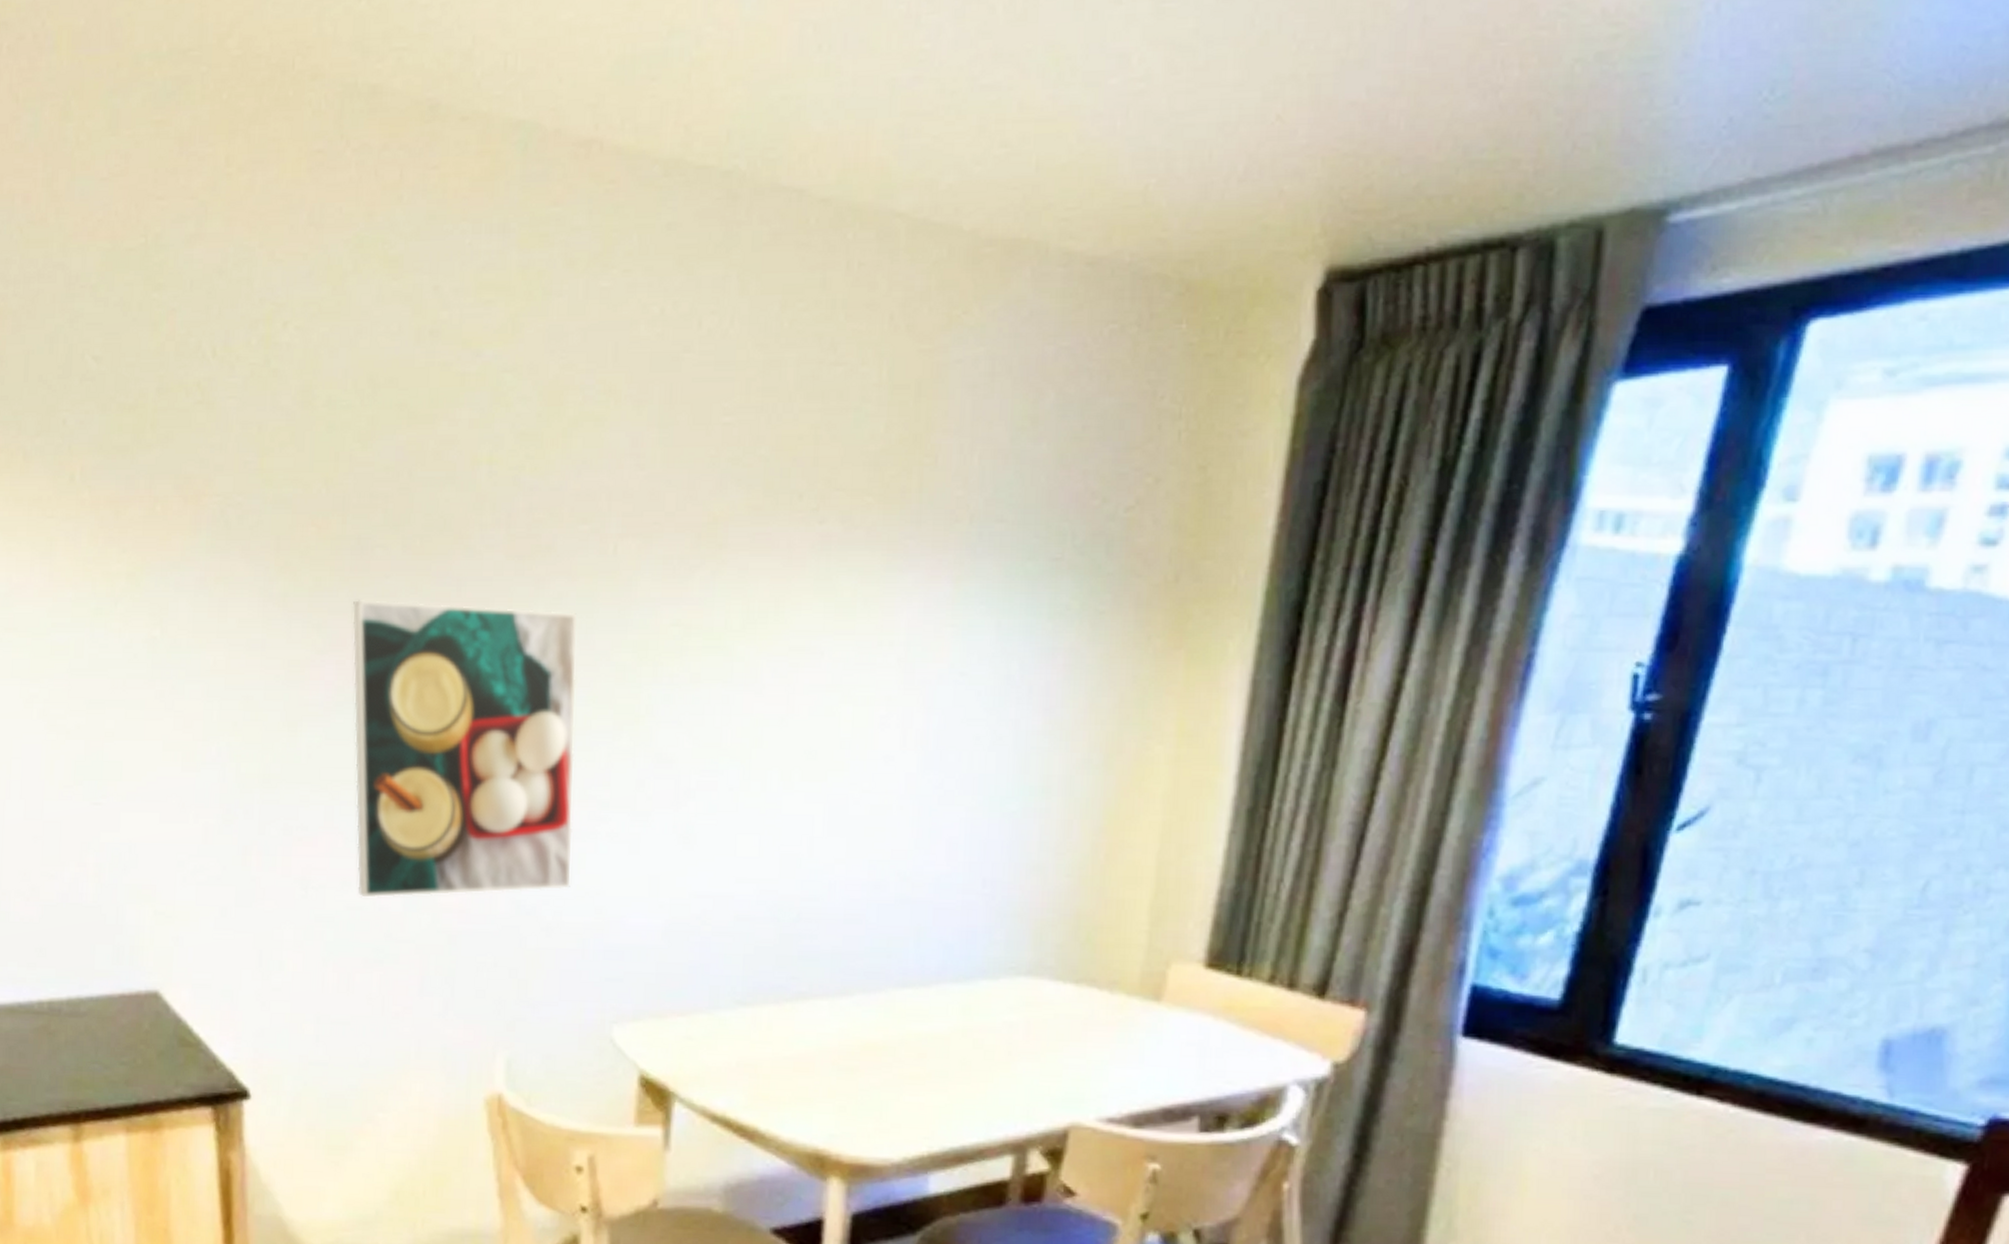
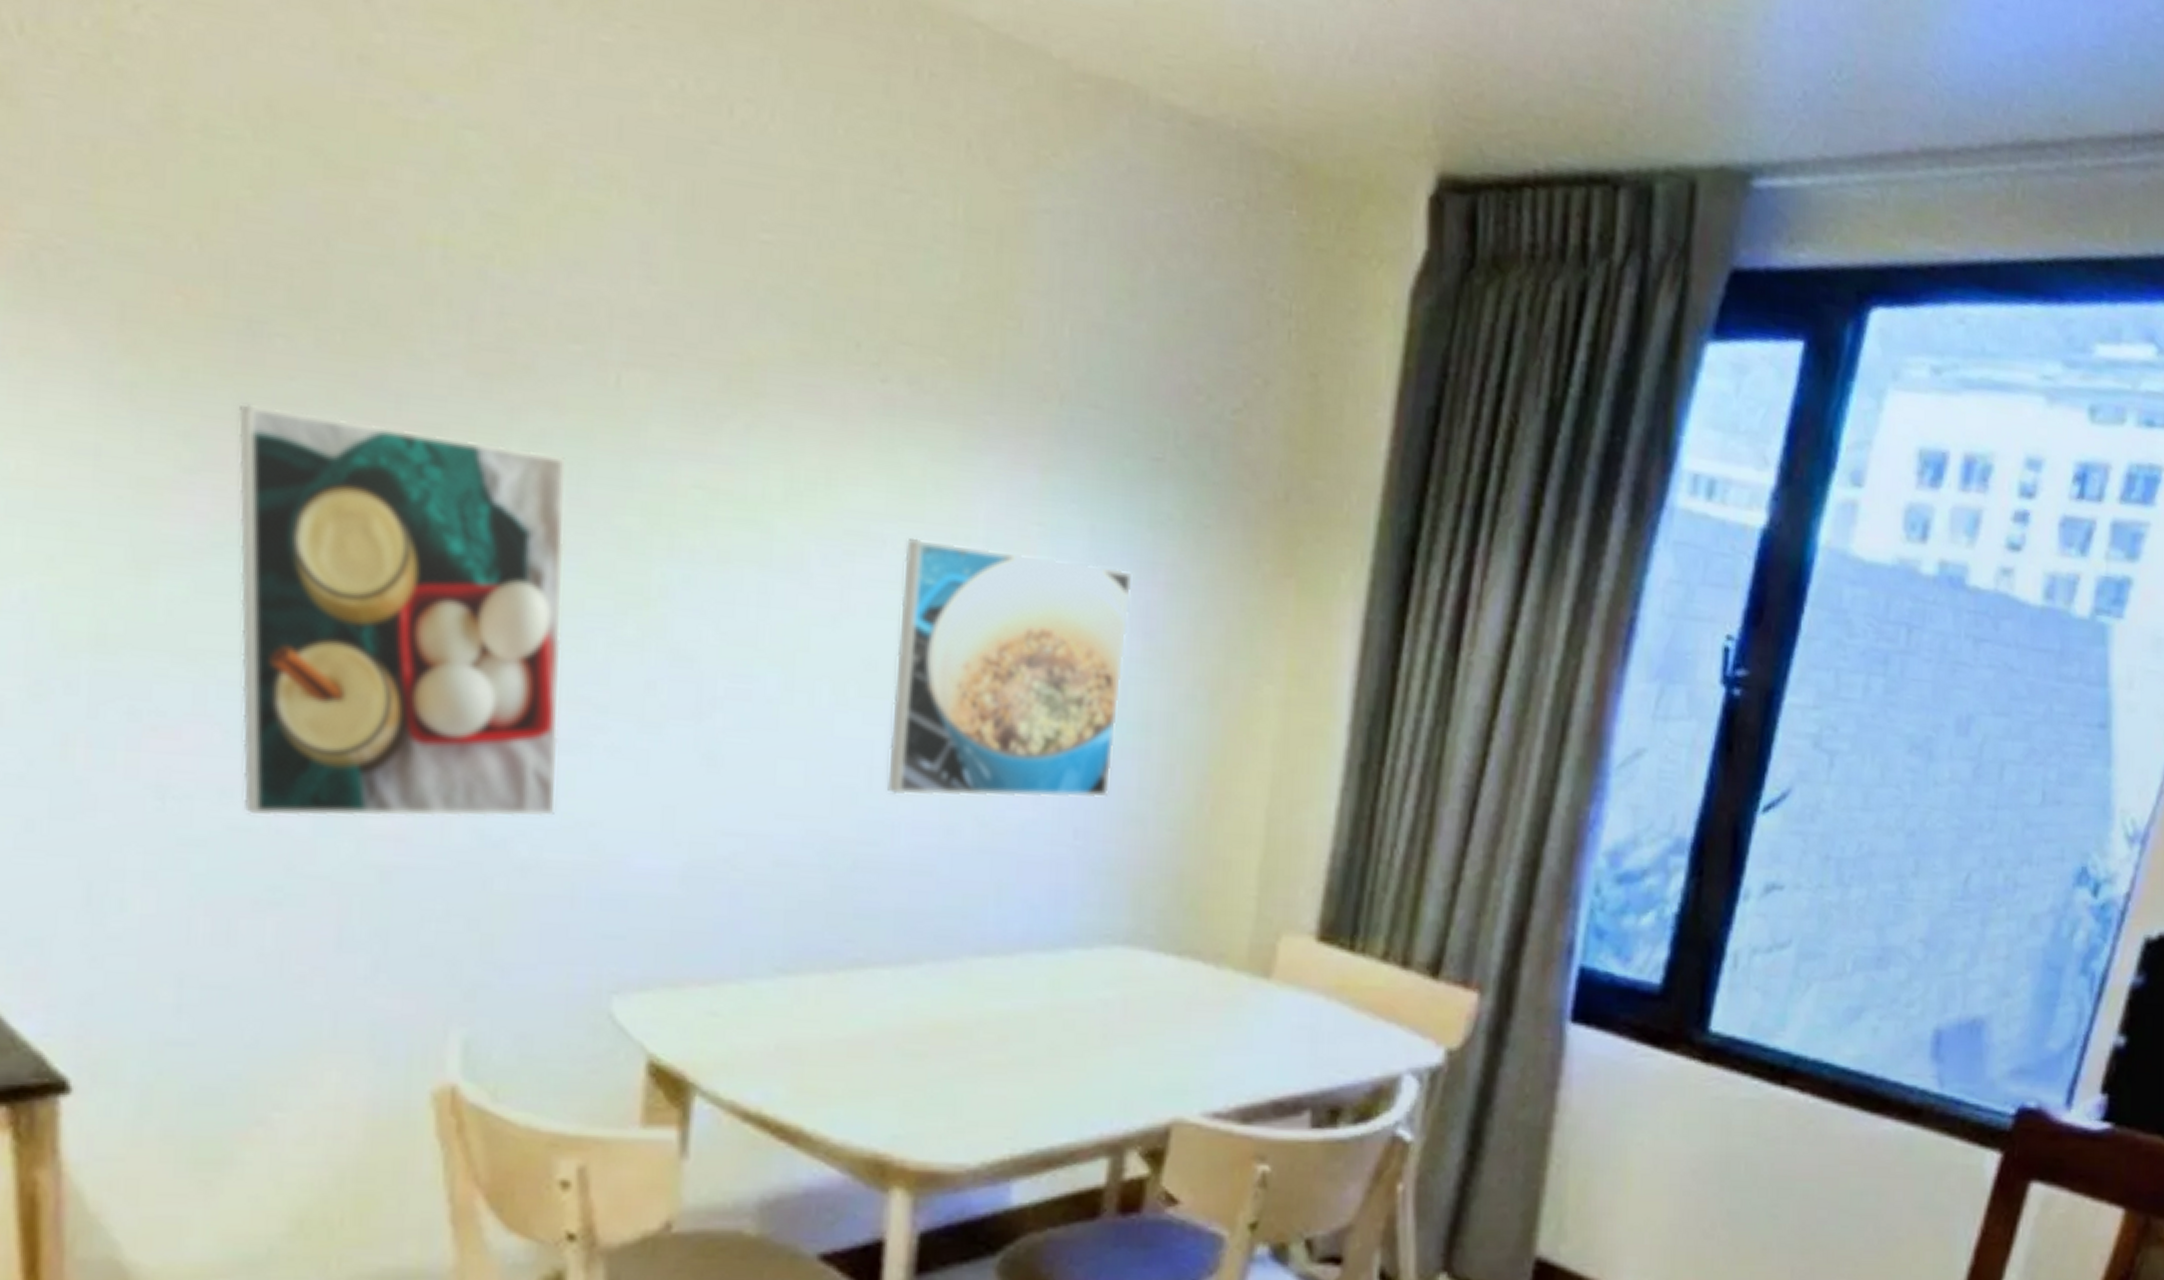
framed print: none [824,648,1036,859] -> present [886,537,1134,799]

